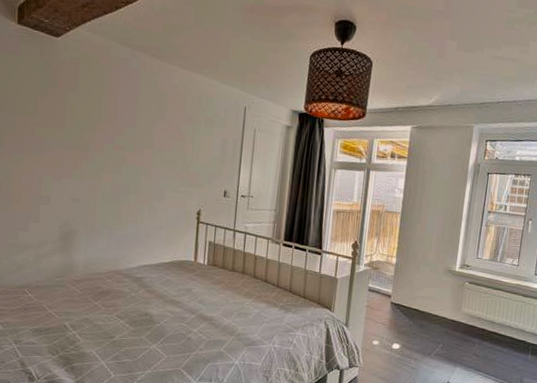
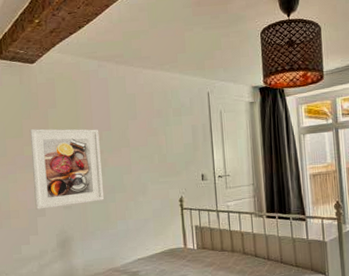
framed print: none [40,109,122,199] -> present [29,128,104,210]

